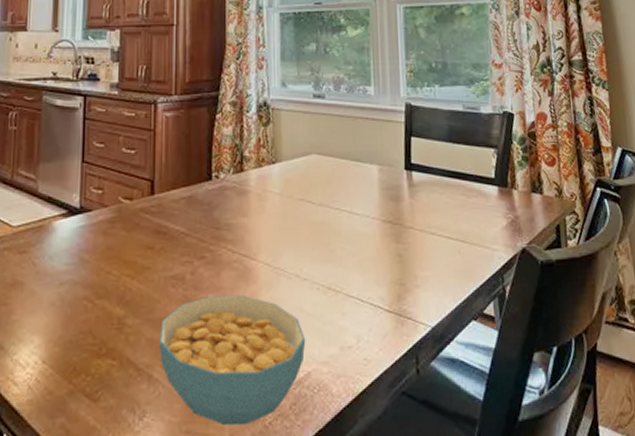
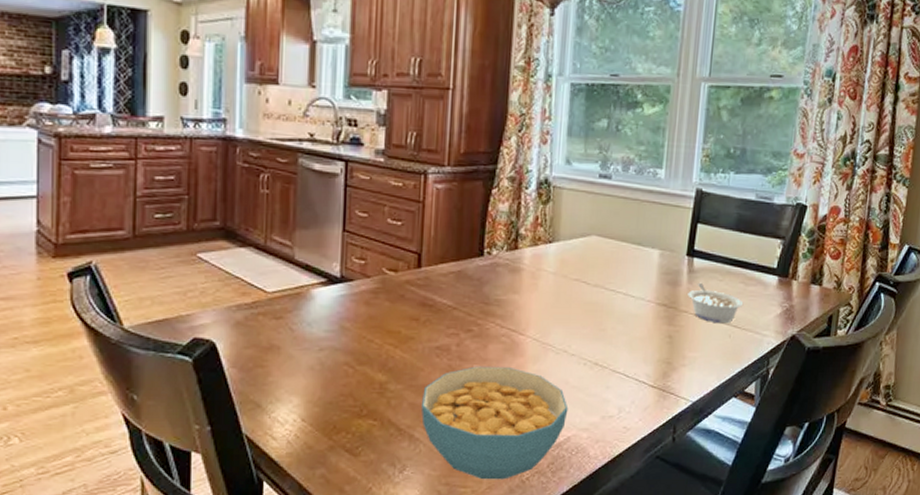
legume: none [411,196,468,239] -> present [687,282,744,324]

